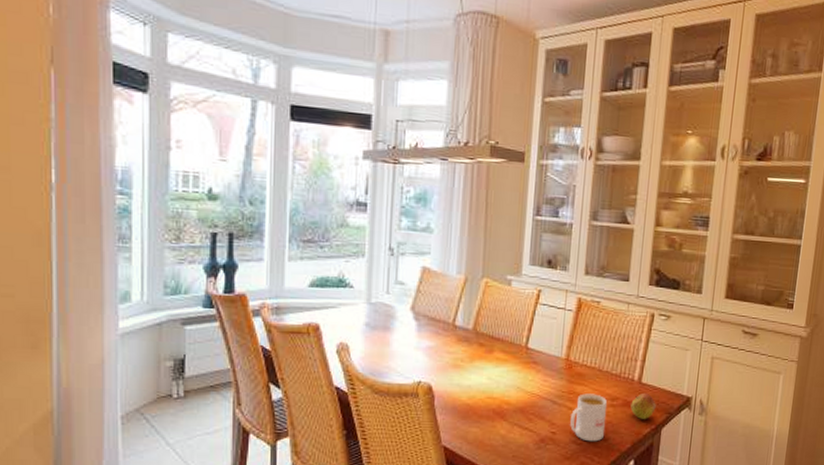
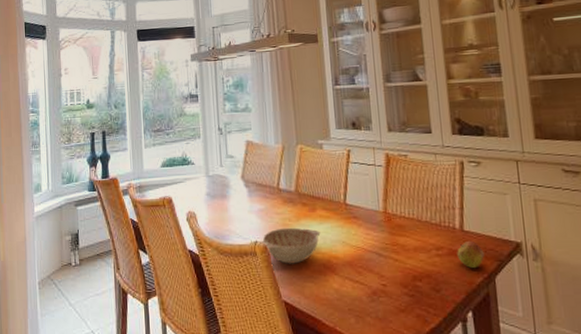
decorative bowl: none [424,368,495,408] -> present [260,227,321,264]
mug: present [570,393,607,442] -> none [398,244,435,293]

